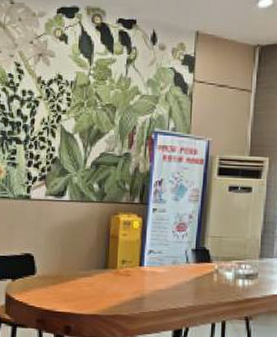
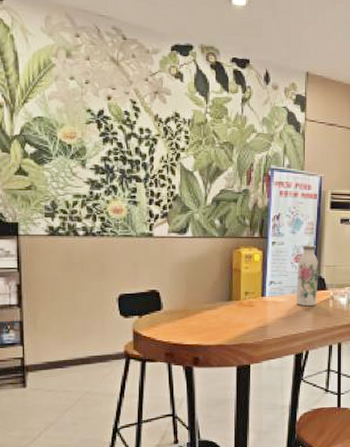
water bottle: none [177,213,202,279] -> present [297,245,318,306]

